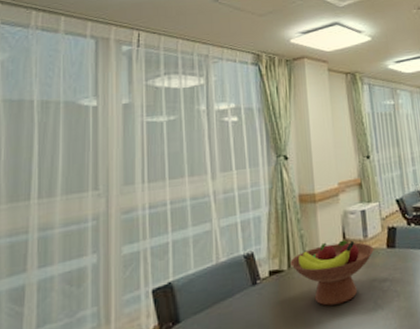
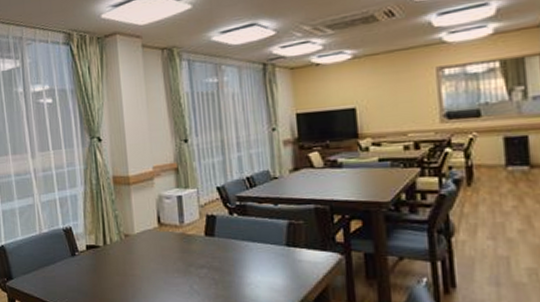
fruit bowl: present [290,240,374,306] -> none [106,223,191,283]

